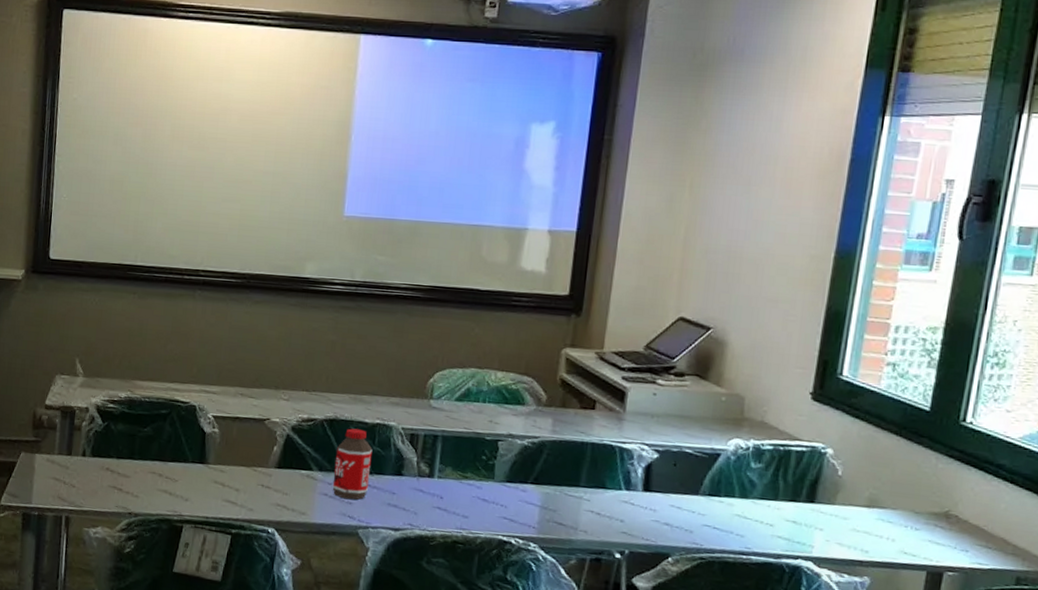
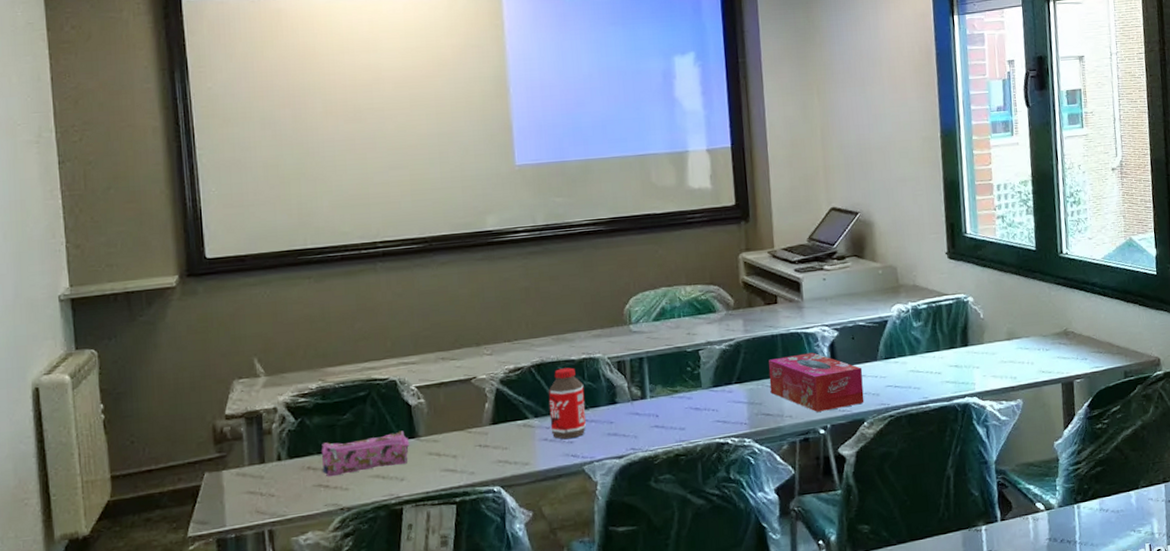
pencil case: none [118,449,199,486] -> present [321,430,410,477]
tissue box: none [568,467,679,537] -> present [768,352,865,412]

